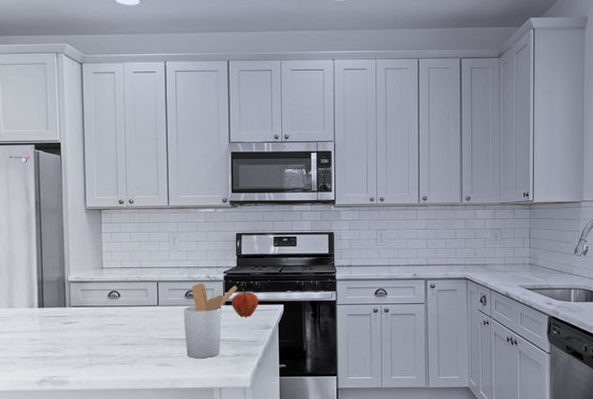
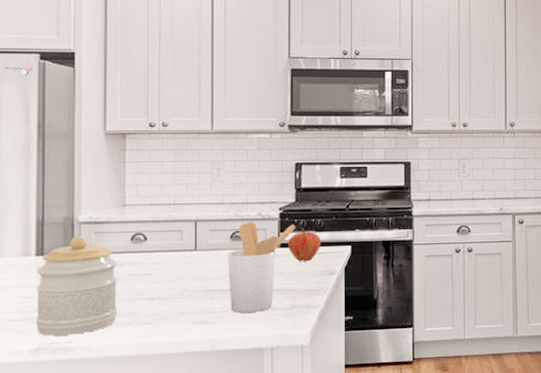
jar: none [39,292,100,371] -> present [36,235,117,336]

